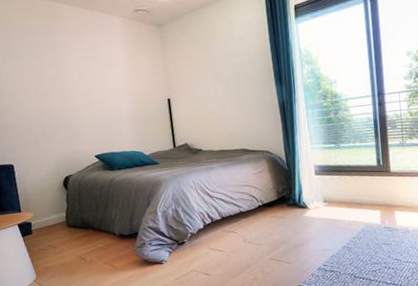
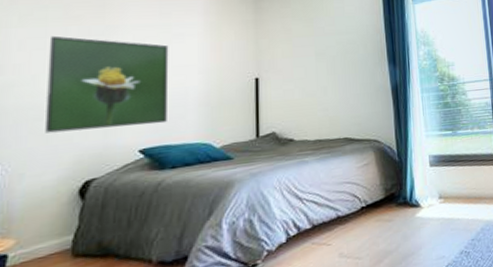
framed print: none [24,69,110,142] -> present [45,35,169,133]

